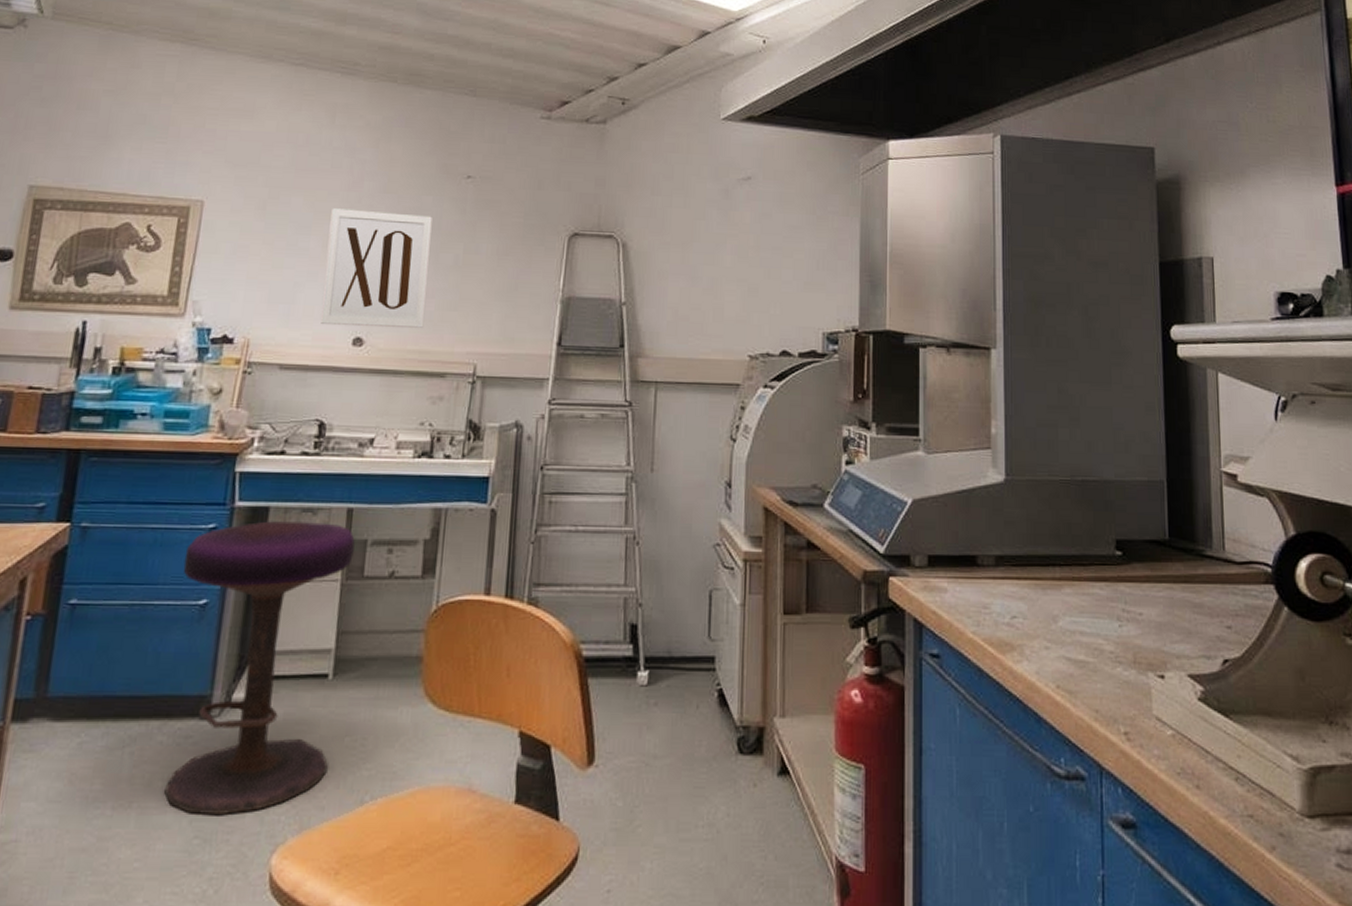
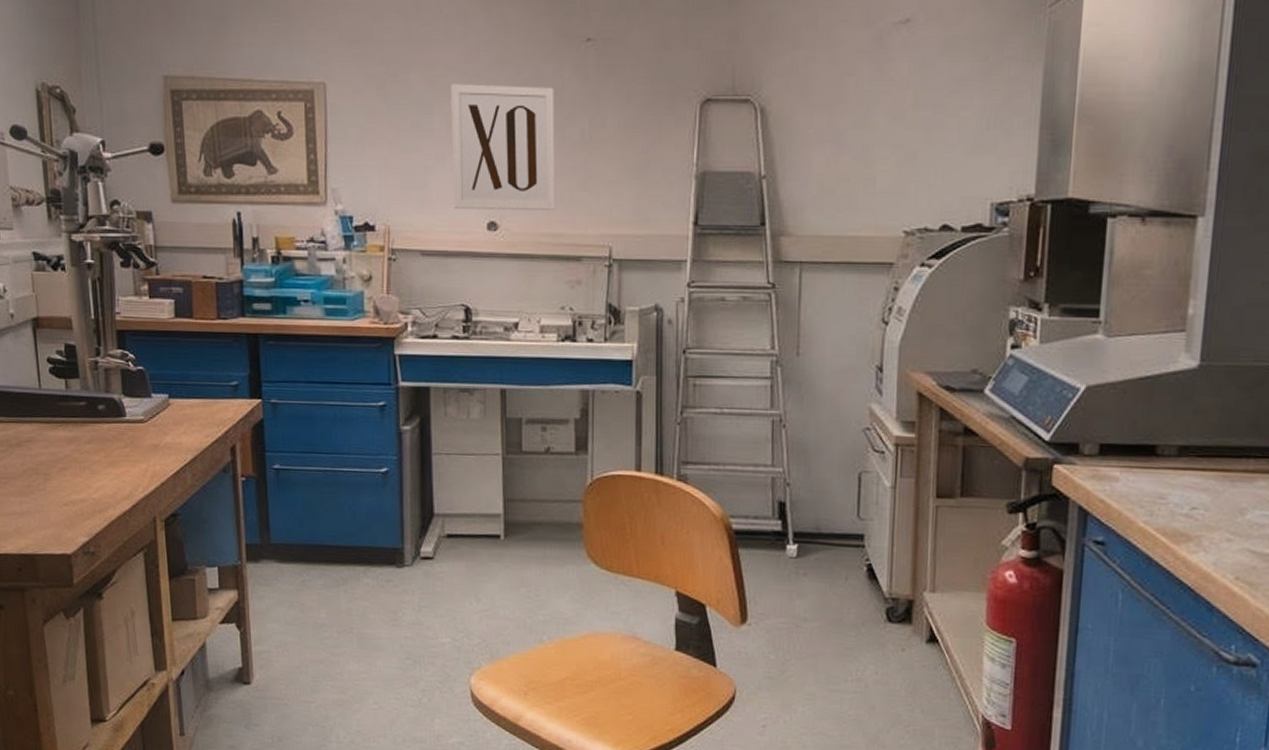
stool: present [164,521,355,816] -> none [362,400,511,644]

